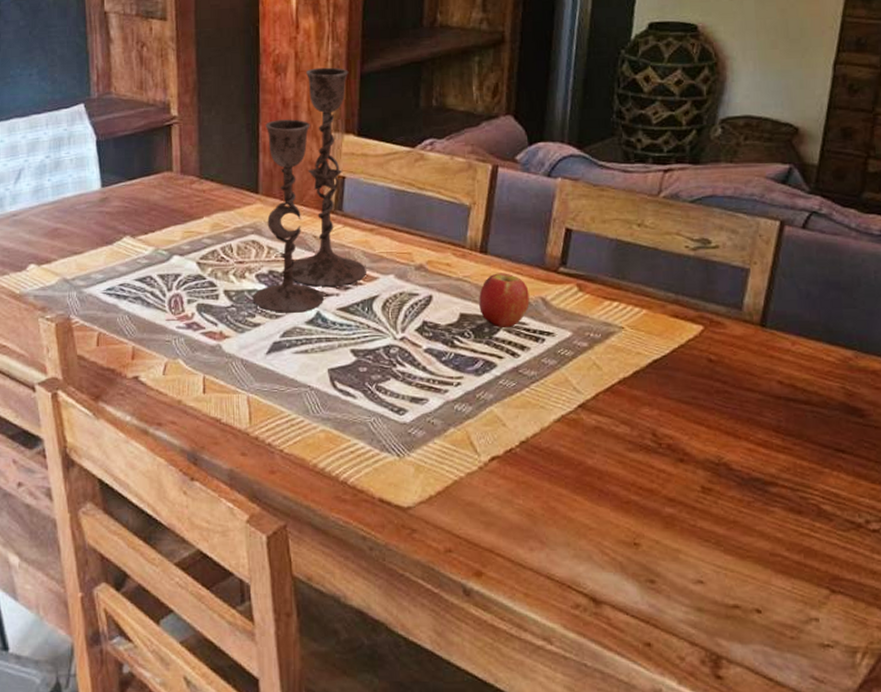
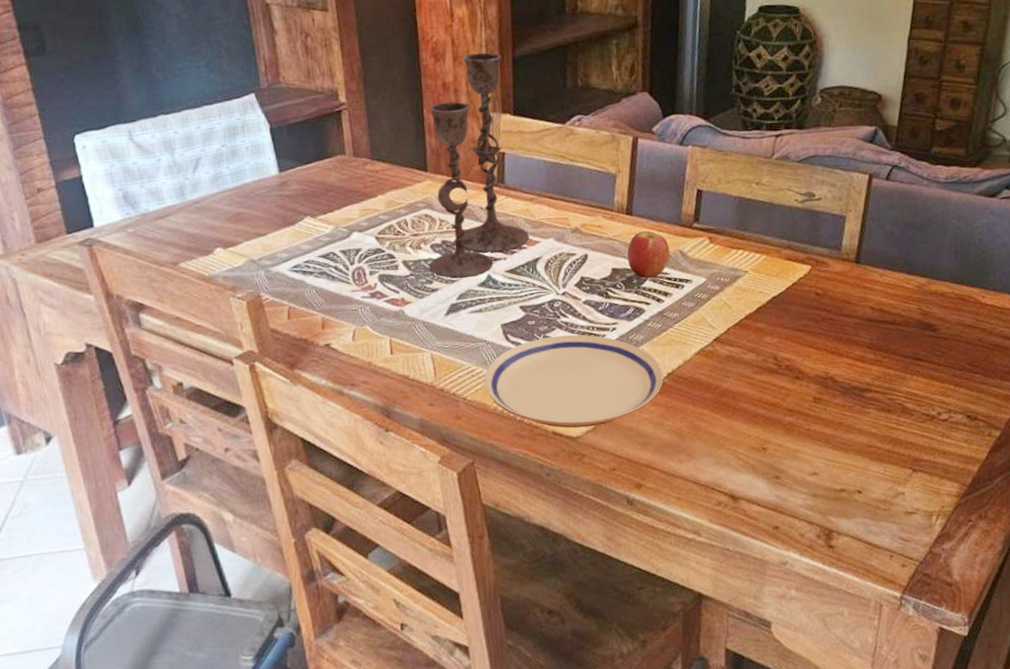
plate: none [305,387,515,497] -> present [484,334,663,428]

